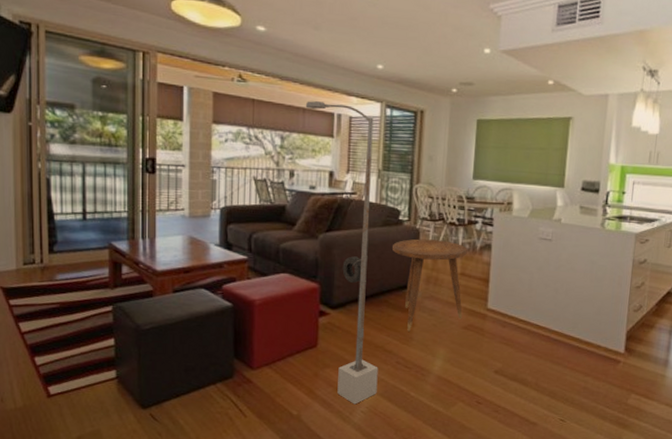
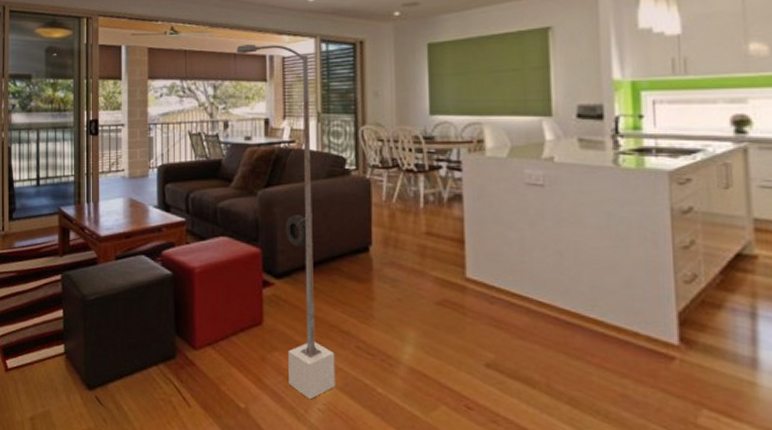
side table: present [391,238,467,332] -> none [339,191,434,308]

